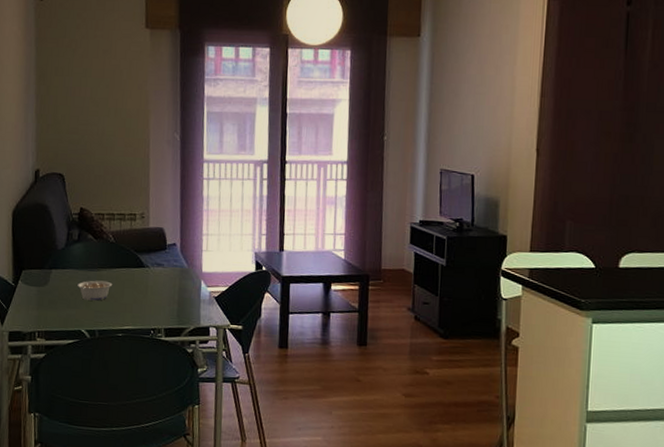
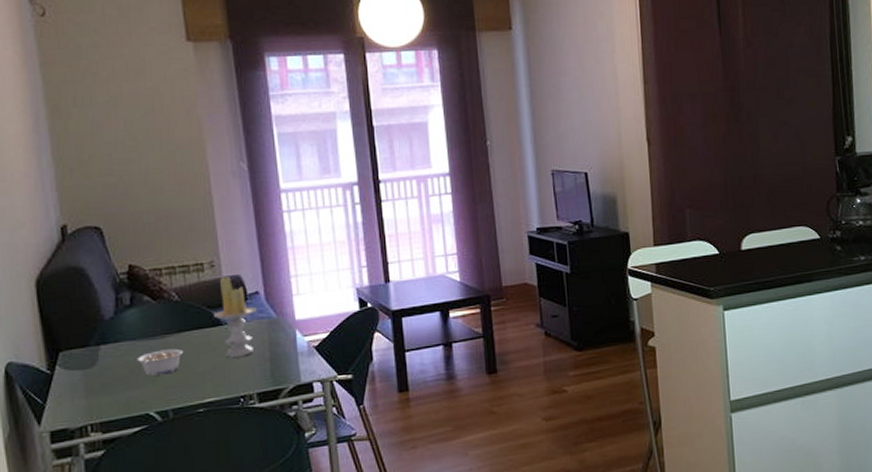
candle: none [138,226,173,296] -> present [213,276,257,357]

